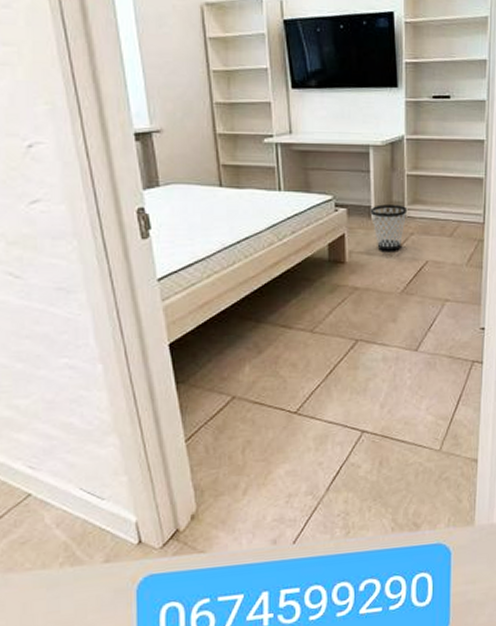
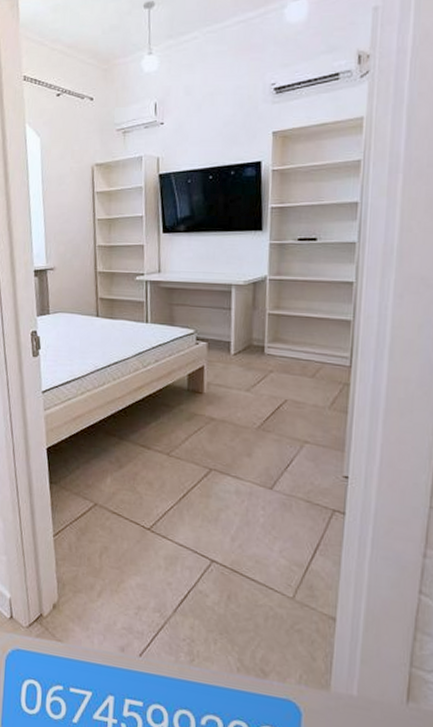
wastebasket: present [370,204,408,251] -> none [230,341,268,387]

